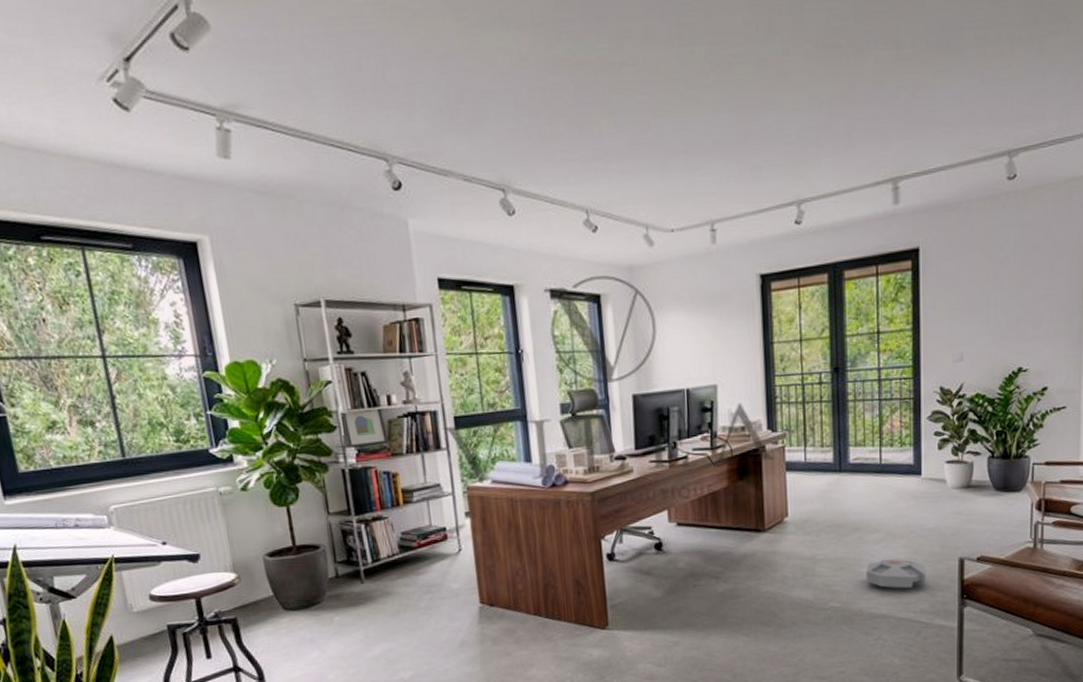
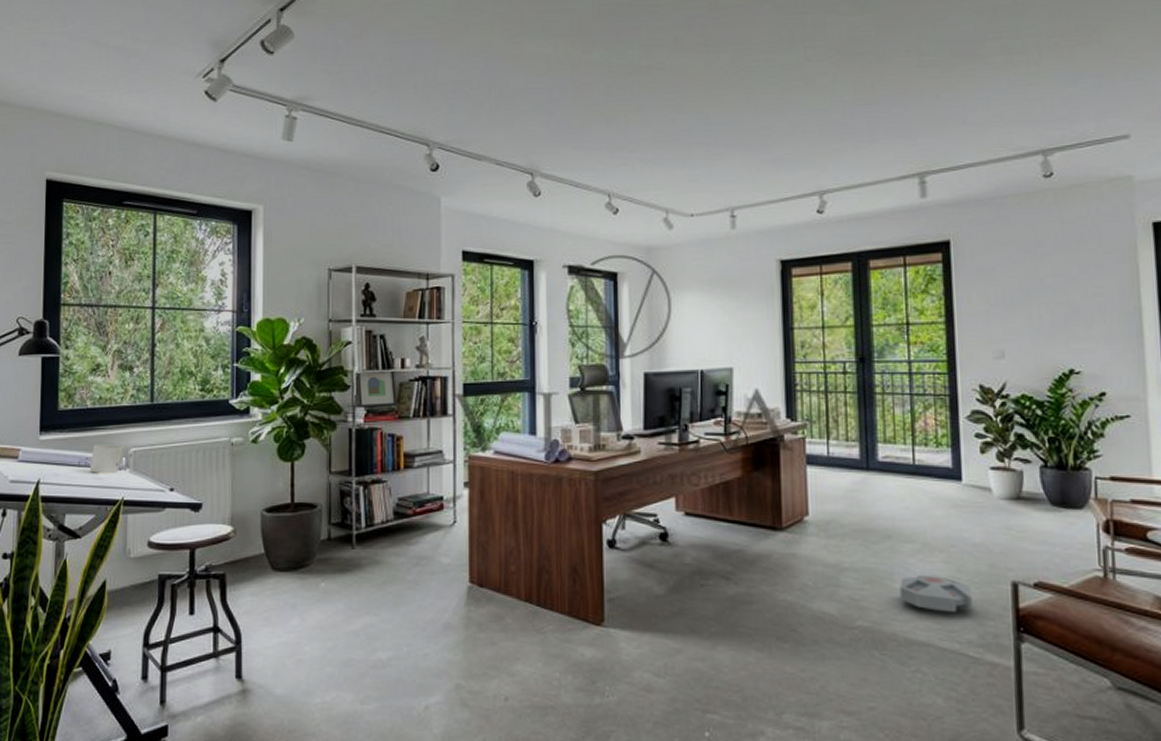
mug: none [67,503,105,534] -> present [90,443,125,474]

